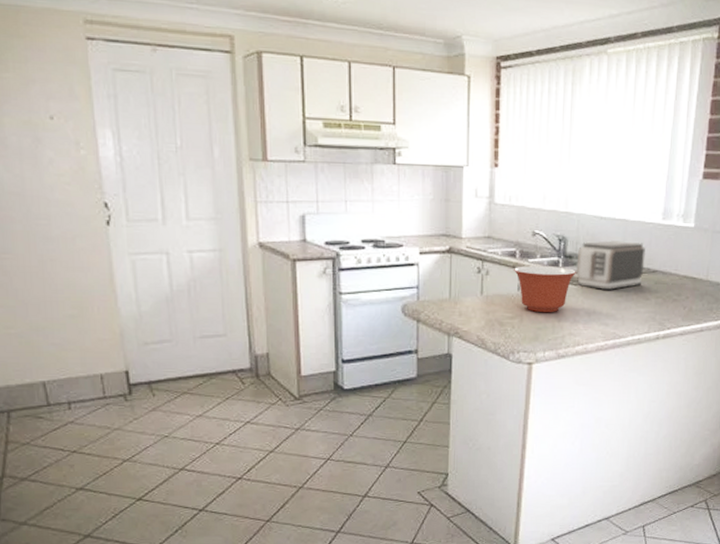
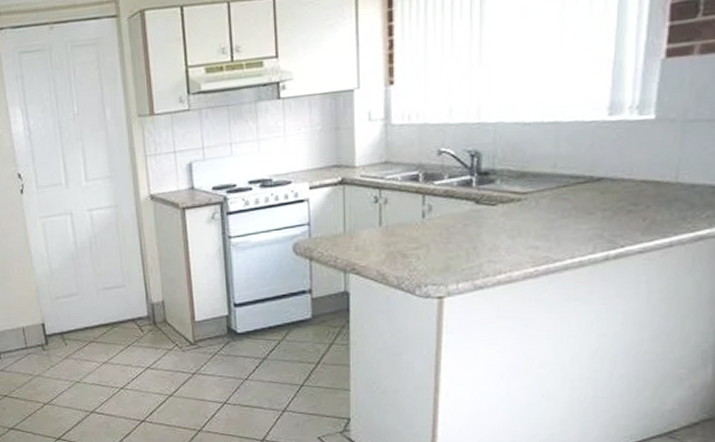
mixing bowl: present [514,266,576,312] -> none [417,186,494,240]
toaster: present [576,239,645,291] -> none [494,145,586,209]

